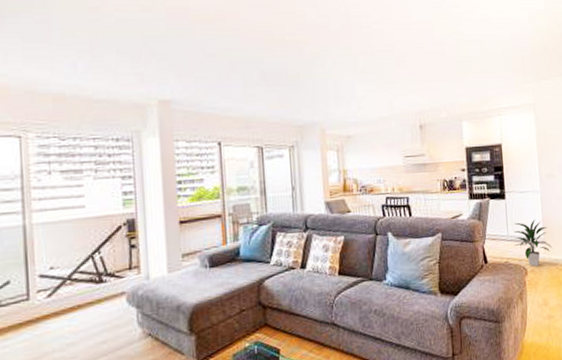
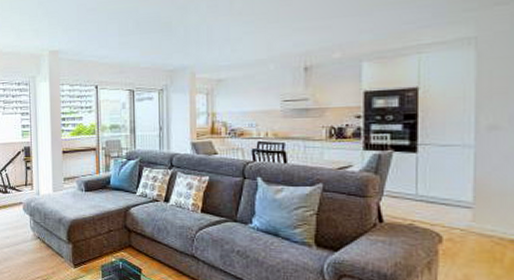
indoor plant: present [513,219,553,267] -> none [425,179,487,236]

